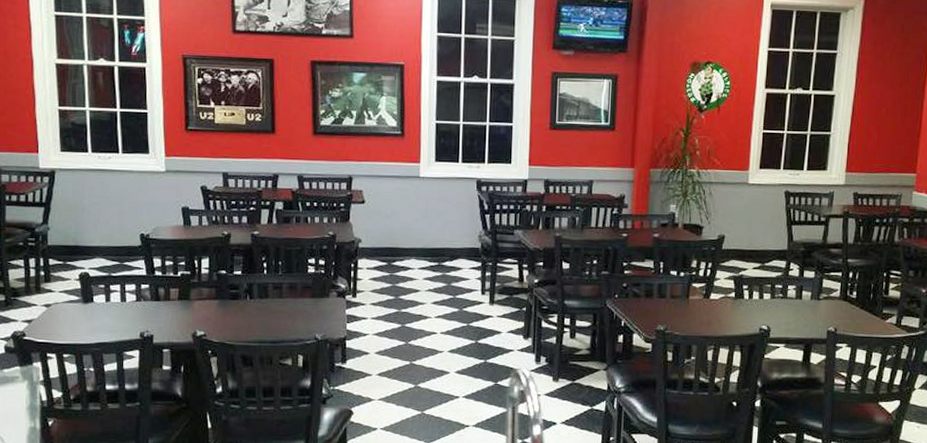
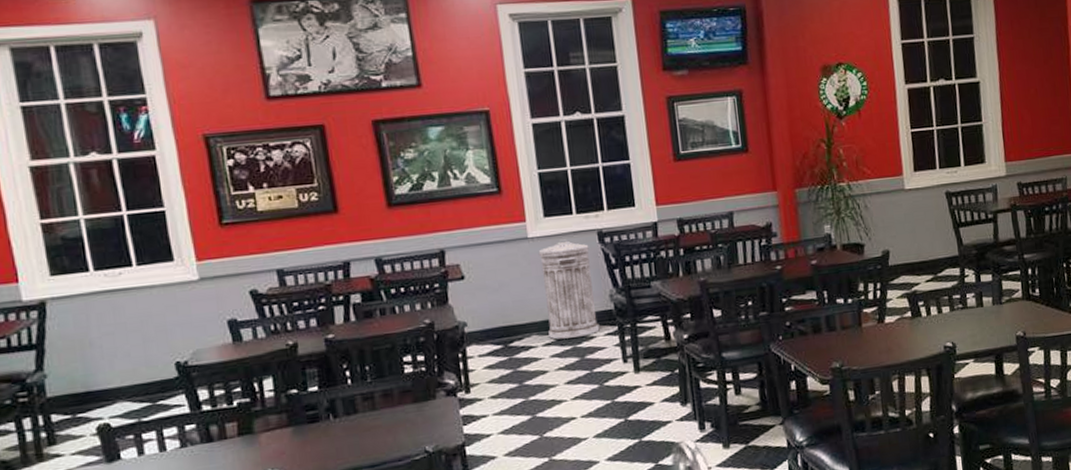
trash can: none [425,182,468,267] -> present [538,239,600,340]

